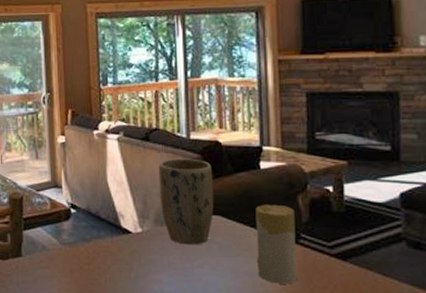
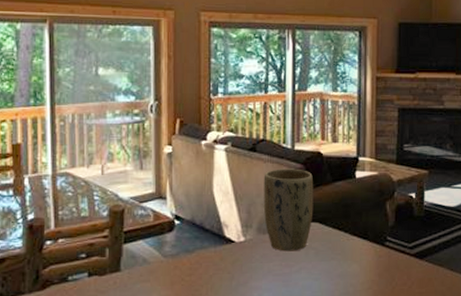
candle: present [255,204,297,284] -> none [348,211,383,284]

